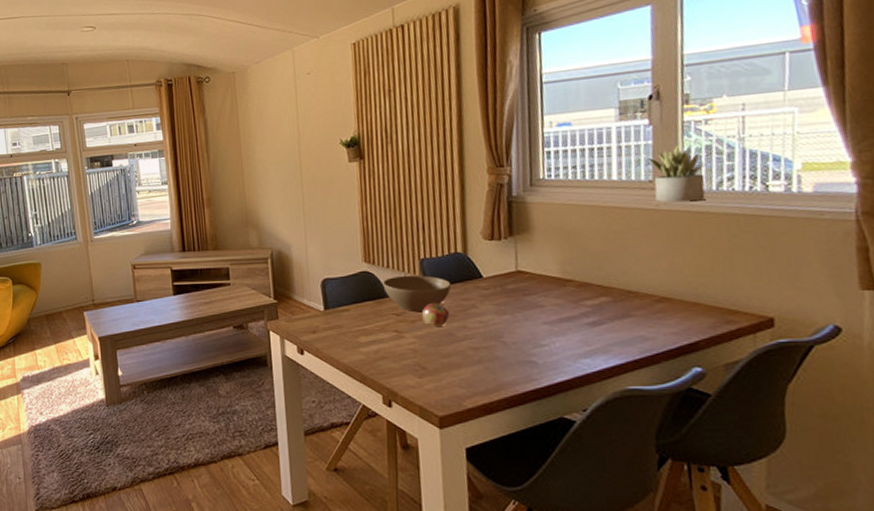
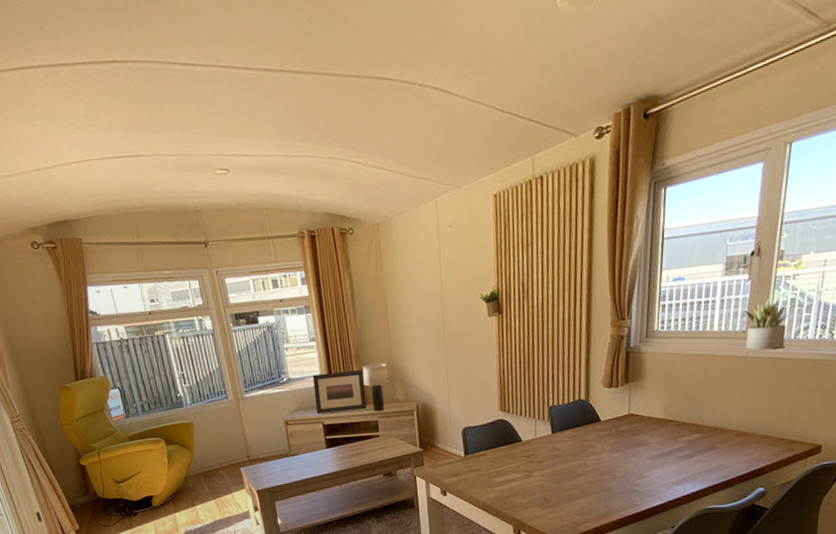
picture frame: none [163,214,218,258] -> present [312,369,367,414]
table lamp: none [214,207,242,259] -> present [362,363,389,412]
bowl: present [382,275,452,313] -> none [516,421,575,454]
fruit: present [421,302,450,328] -> none [548,444,572,466]

